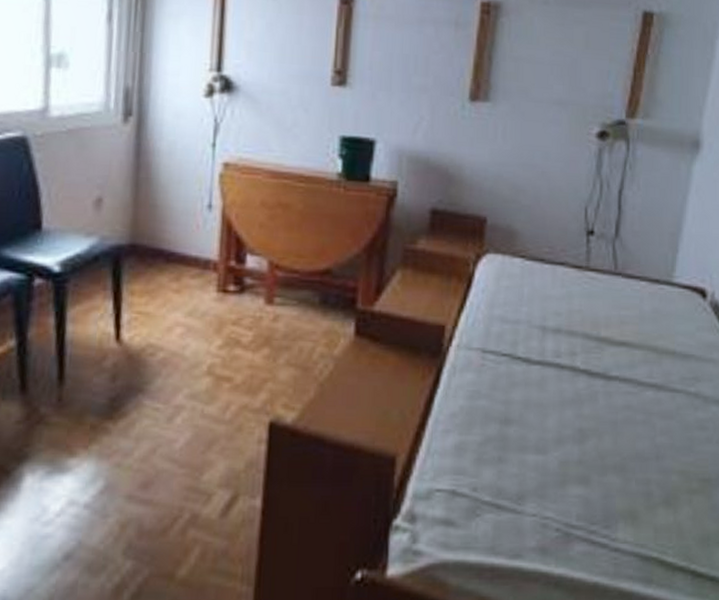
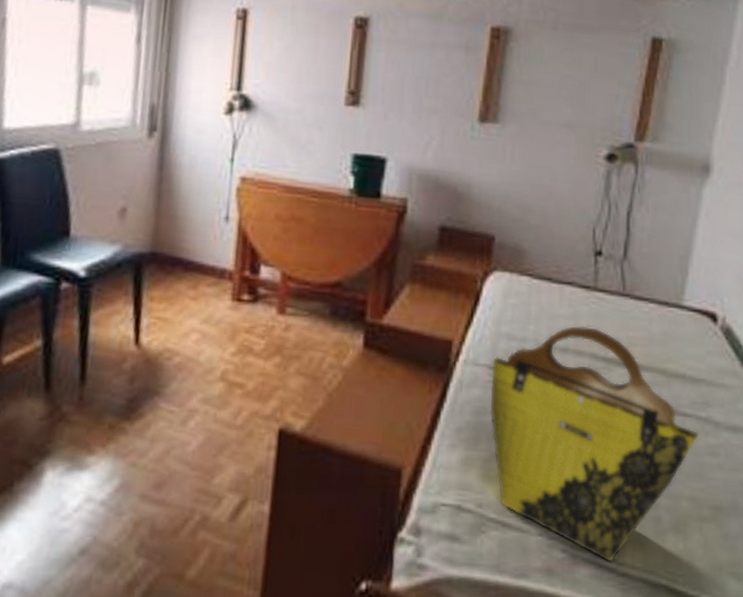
tote bag: none [483,305,689,539] -> present [489,325,700,562]

